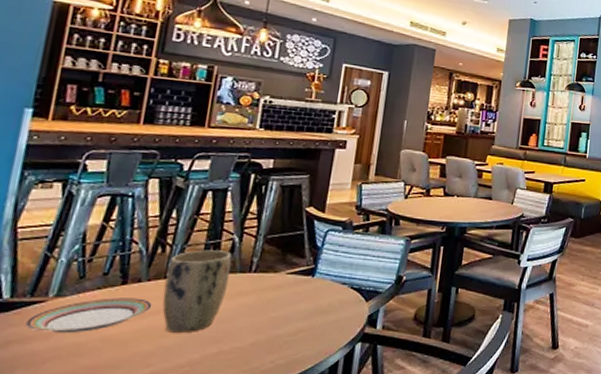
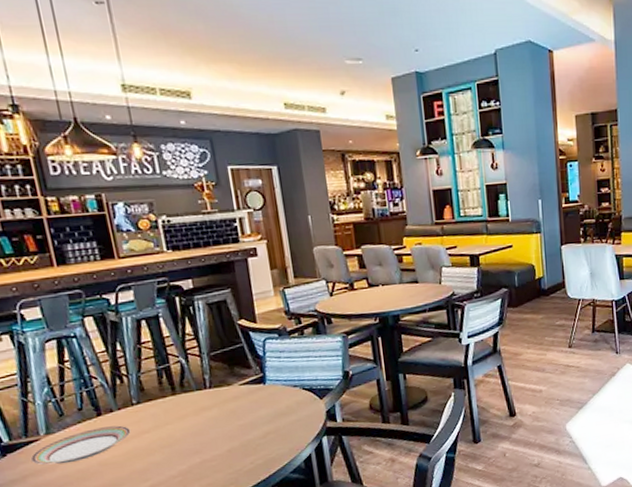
plant pot: present [162,250,232,334] -> none [130,372,191,451]

